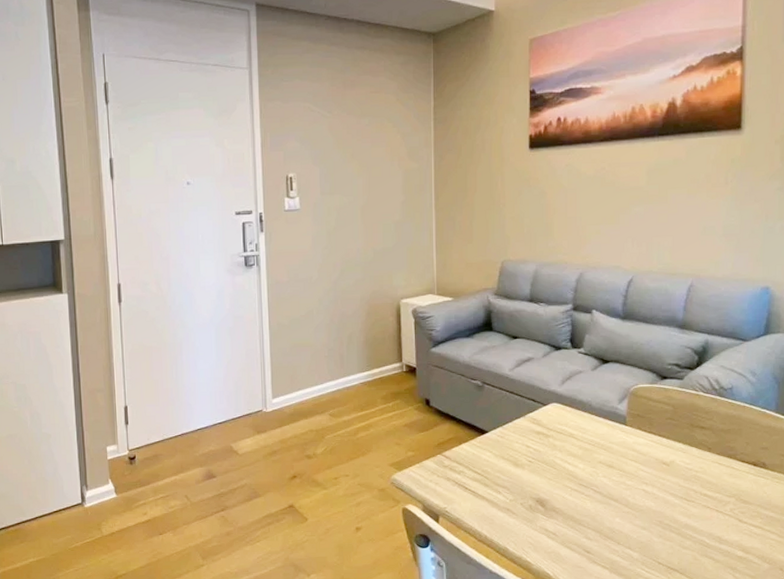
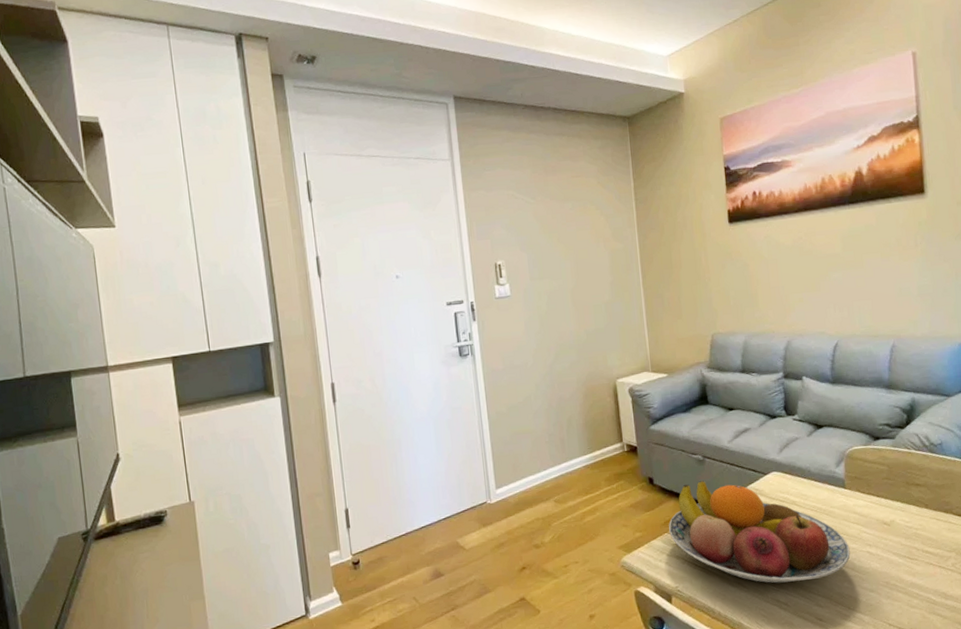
fruit bowl: none [442,406,625,513] -> present [669,480,851,583]

